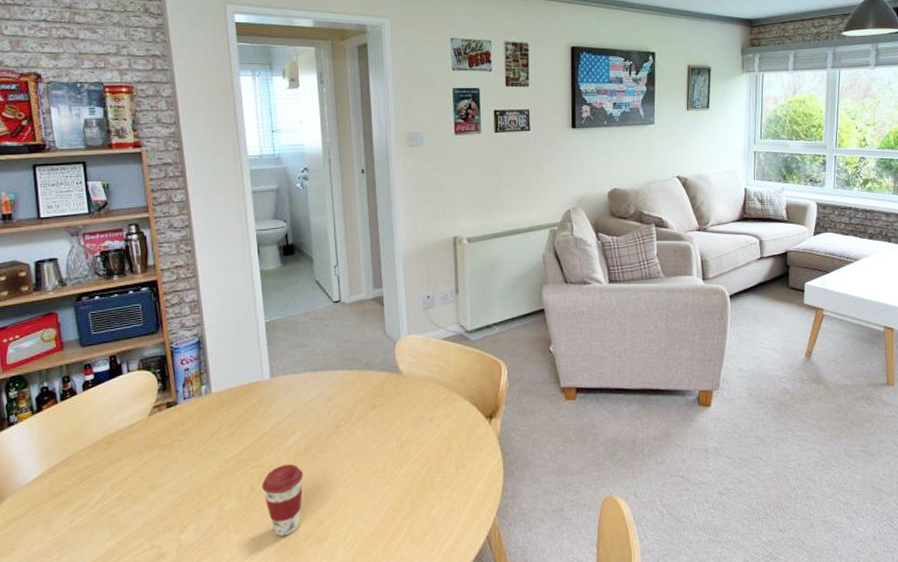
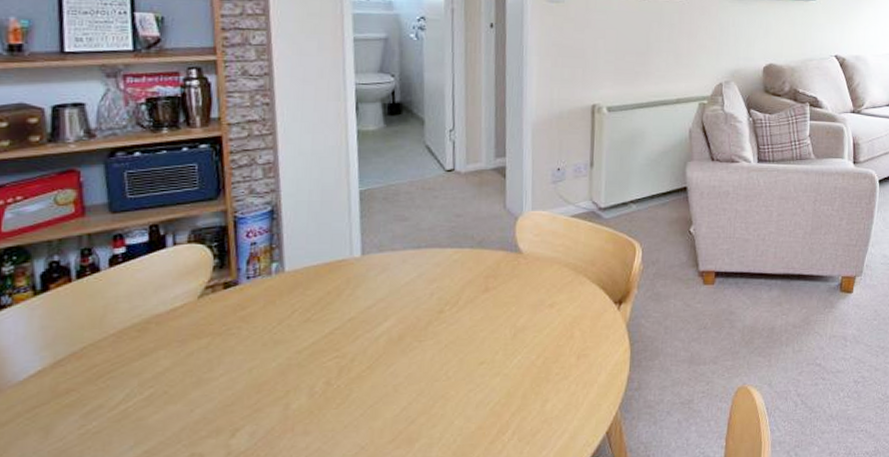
coffee cup: present [261,463,304,536] -> none [341,354,395,438]

